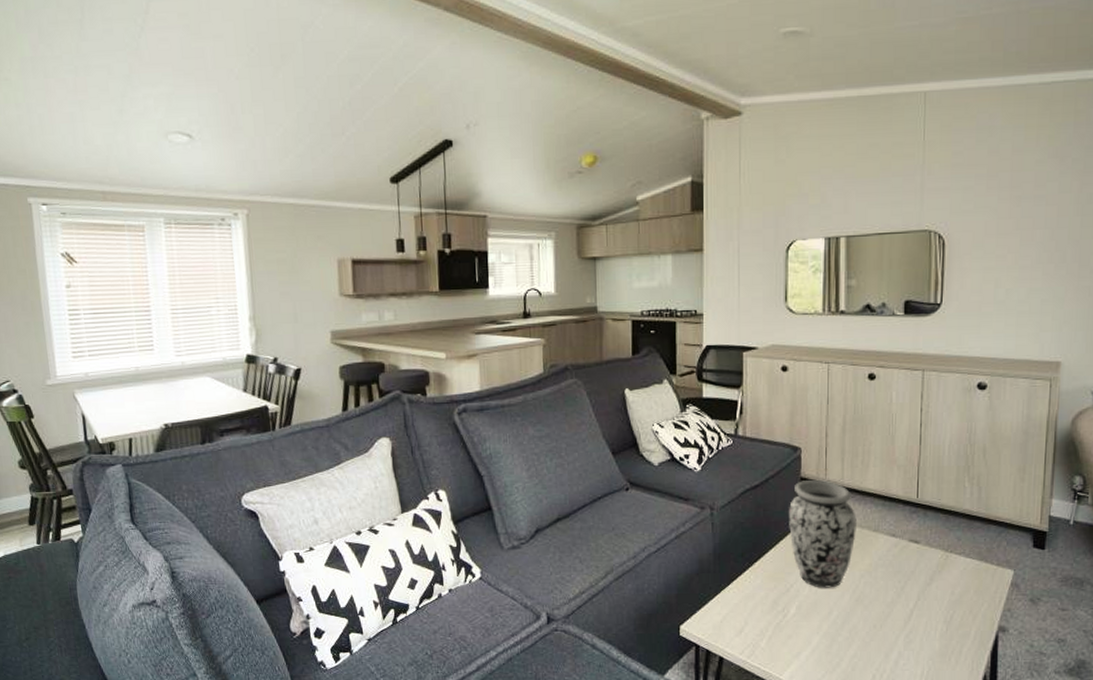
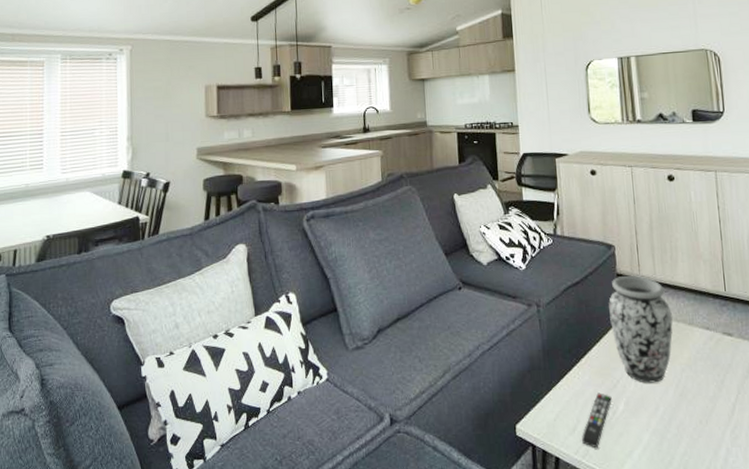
remote control: none [749,596,783,650] -> present [582,393,612,449]

